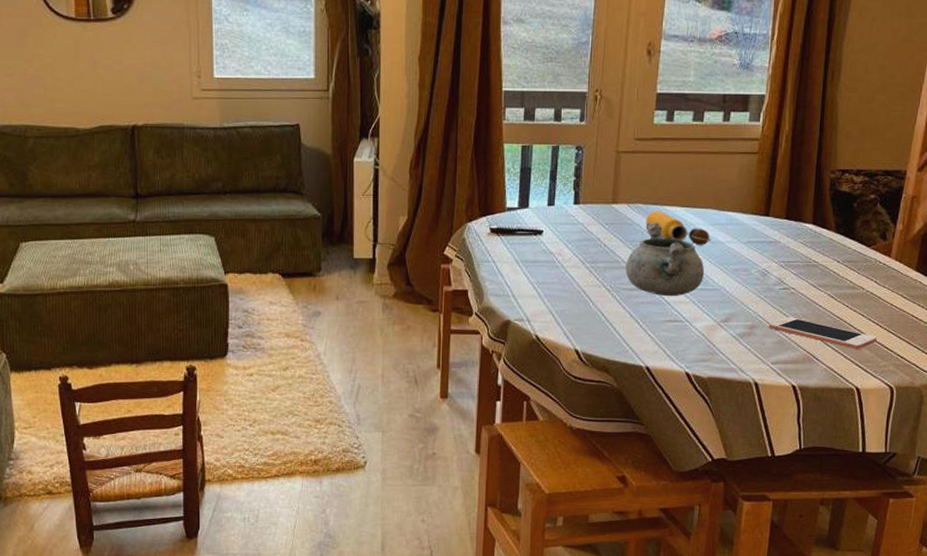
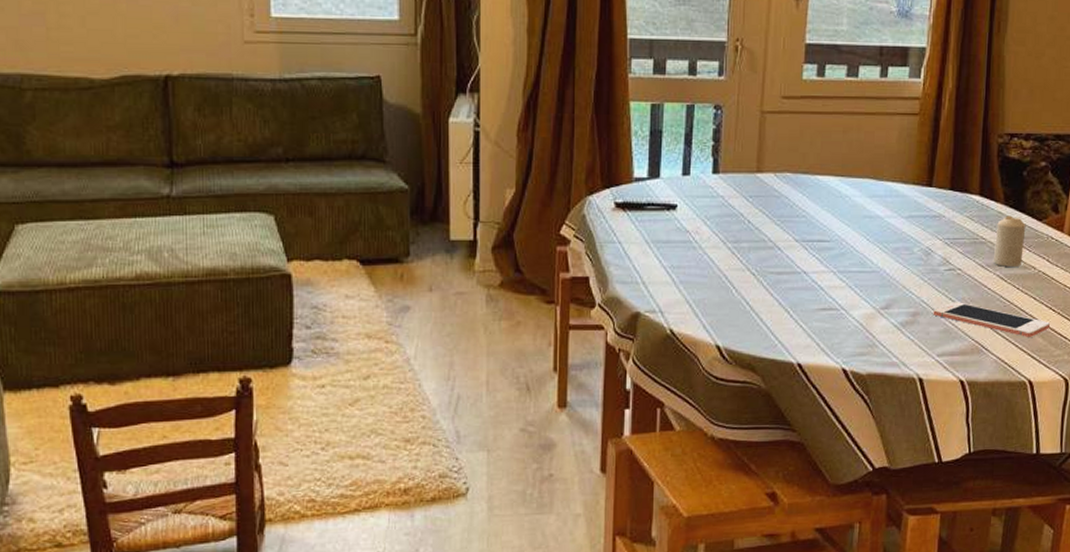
decorative bowl: present [625,223,704,297] -> none [773,195,861,281]
water bottle: present [645,211,711,246] -> none [795,181,869,222]
candle: none [824,242,856,287] -> present [993,215,1026,267]

